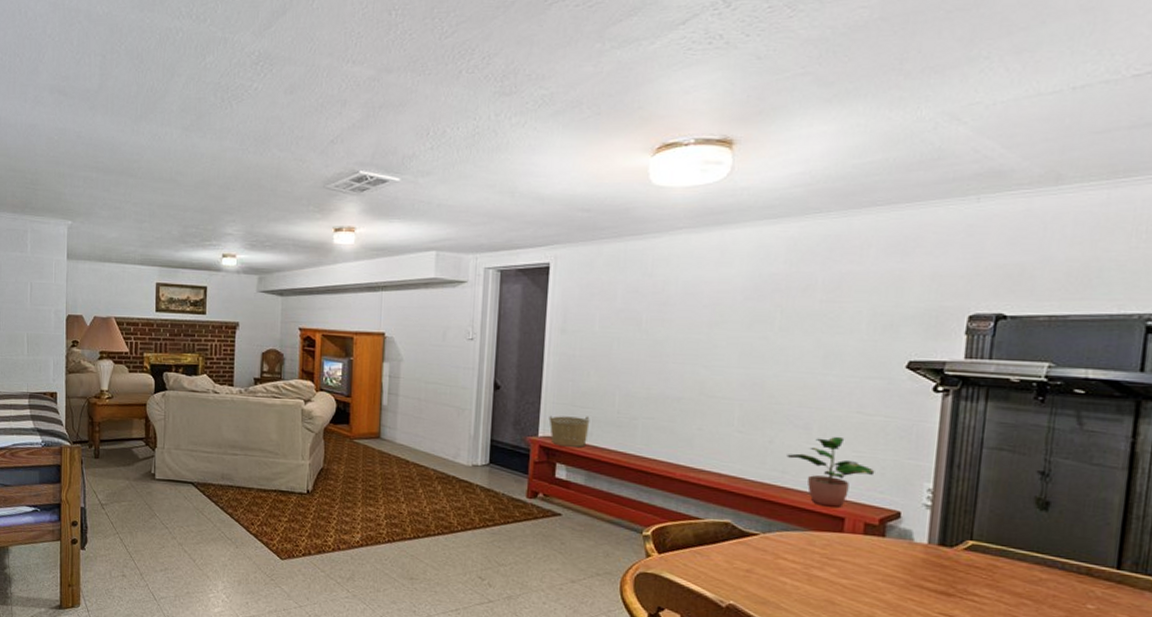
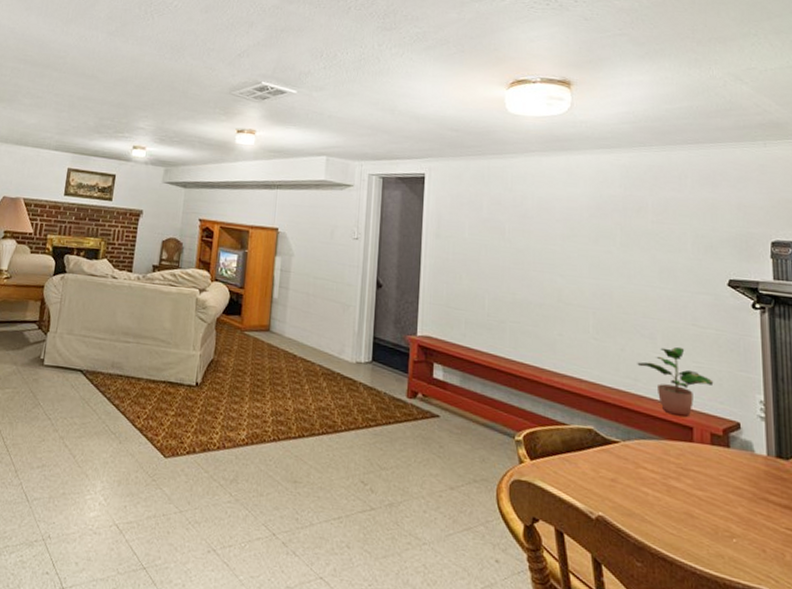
basket: present [549,415,590,448] -> none [426,315,463,349]

